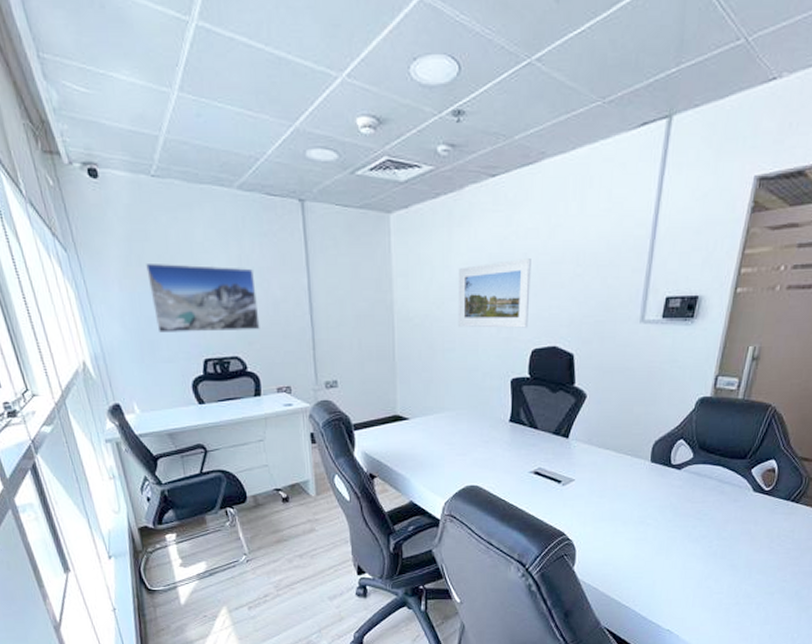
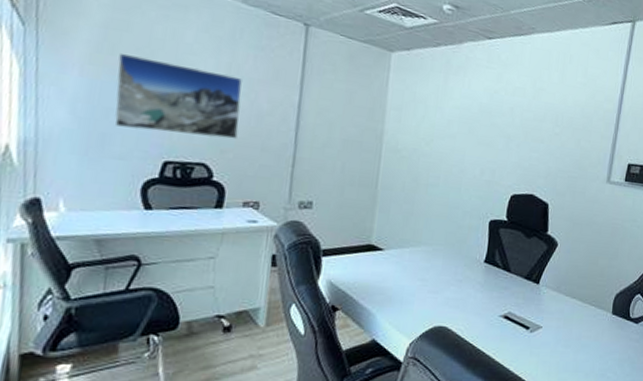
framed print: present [457,259,531,328] -> none [444,110,517,174]

